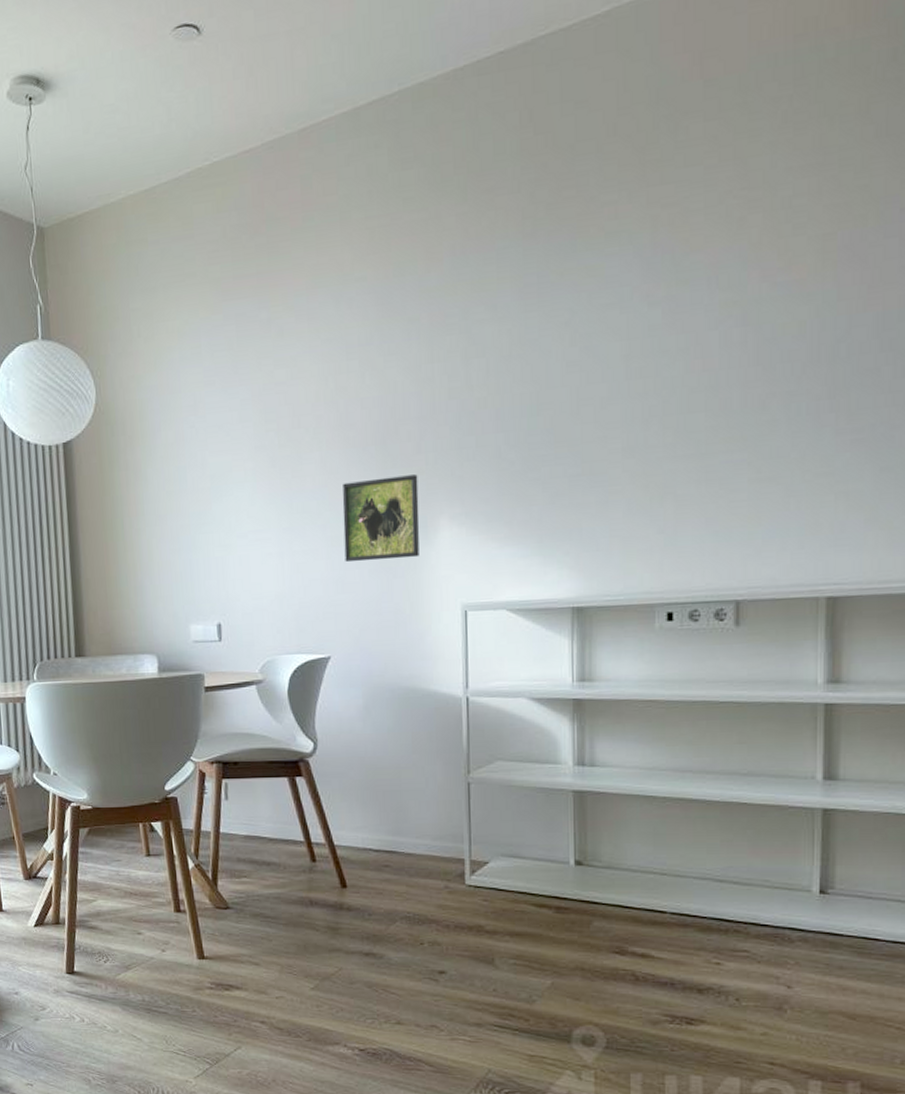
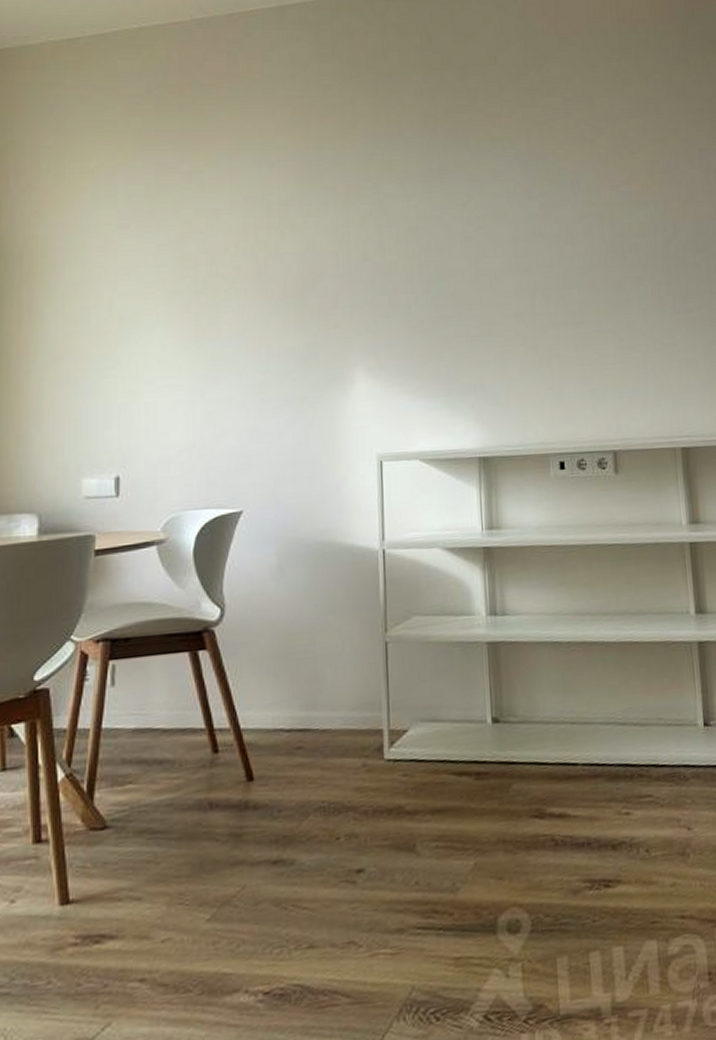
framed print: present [342,474,420,563] -> none [259,328,336,412]

